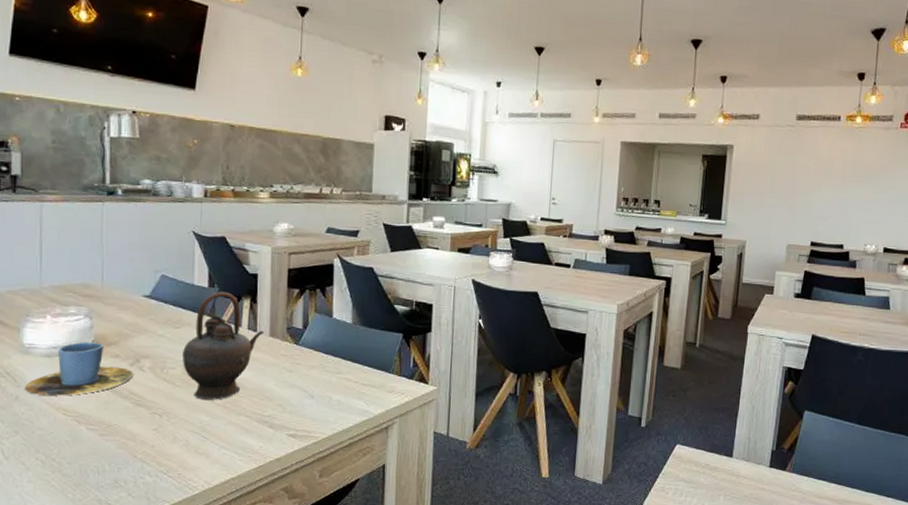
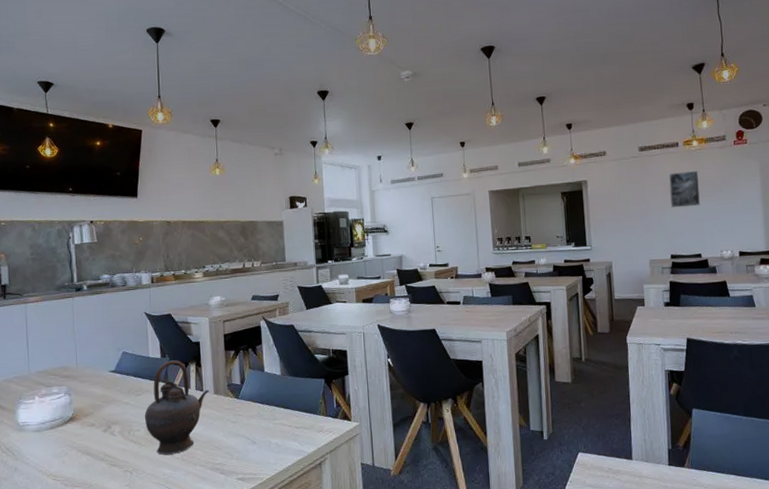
cup: present [25,341,133,396] -> none [22,415,107,465]
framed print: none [820,149,857,192] -> present [669,170,700,208]

